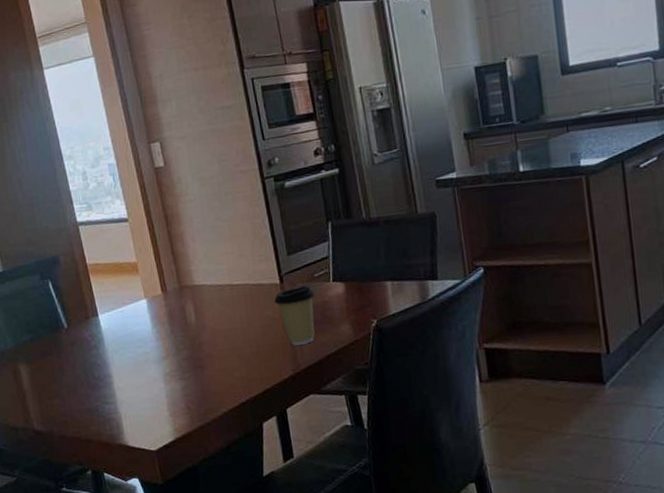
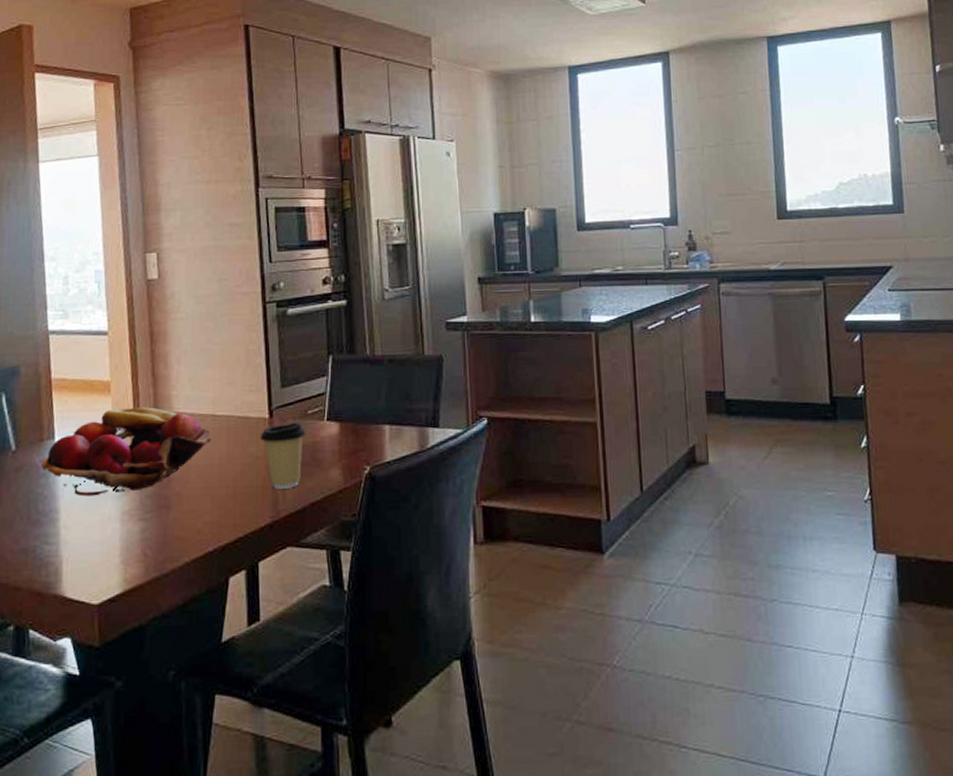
fruit basket: none [91,282,231,363] -> present [41,407,211,497]

